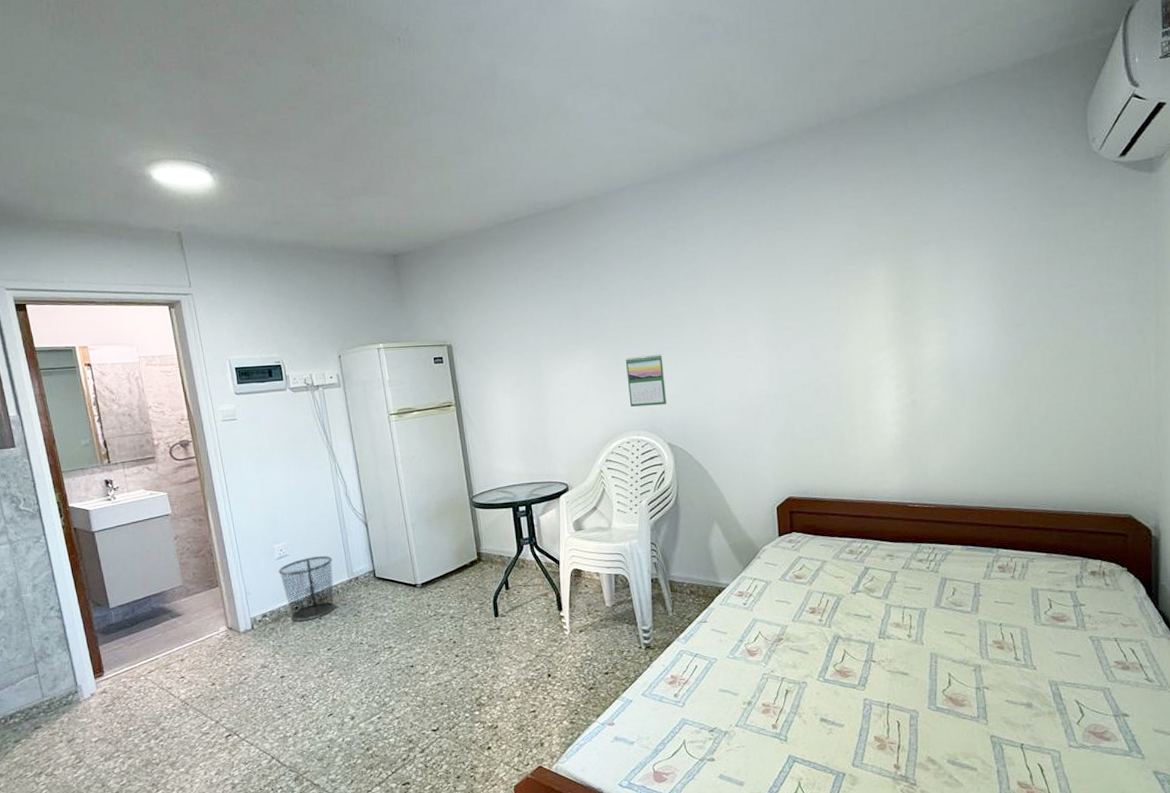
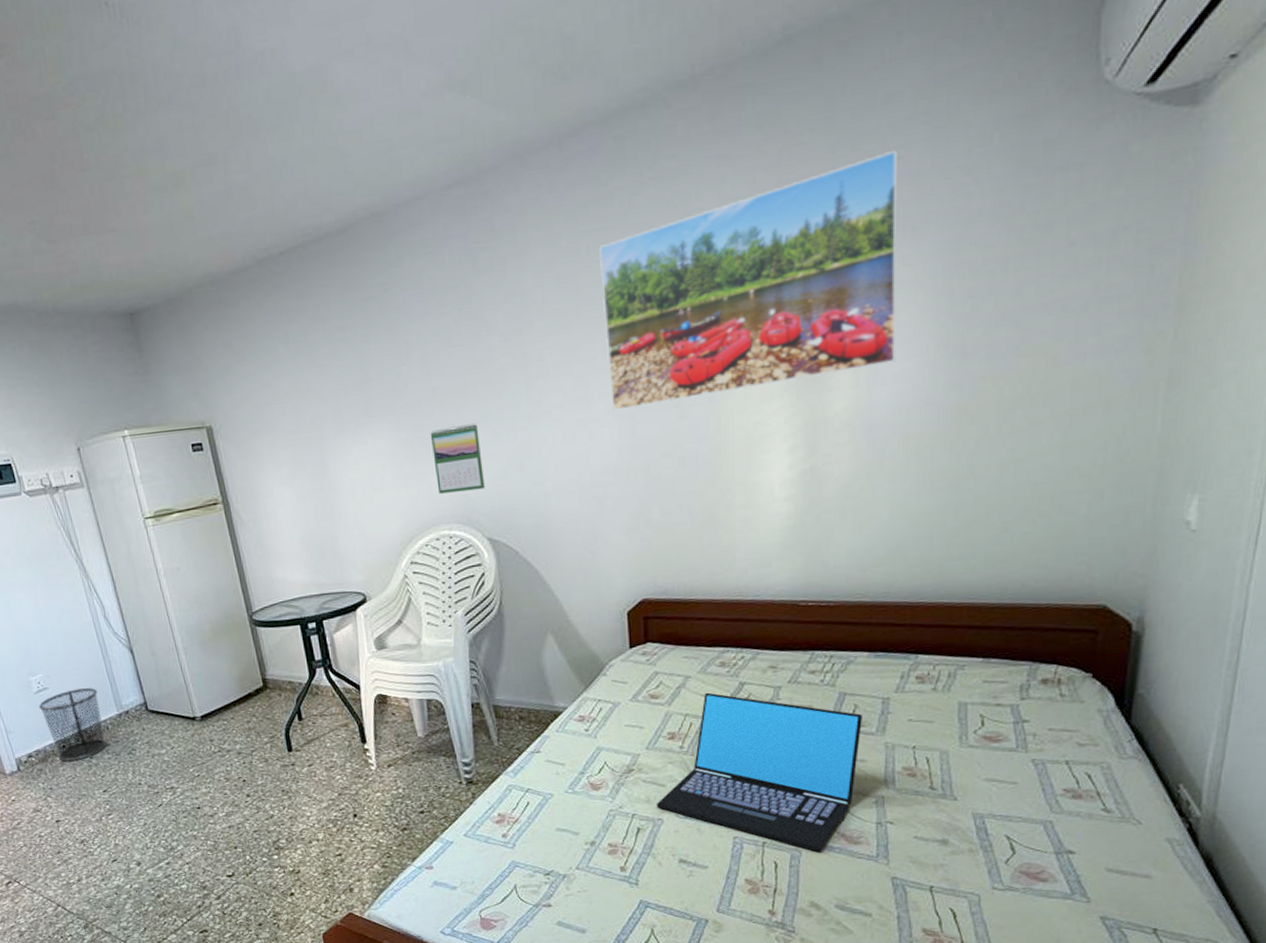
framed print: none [755,184,969,351] -> present [599,149,898,411]
laptop: none [802,575,960,713] -> present [657,692,862,852]

